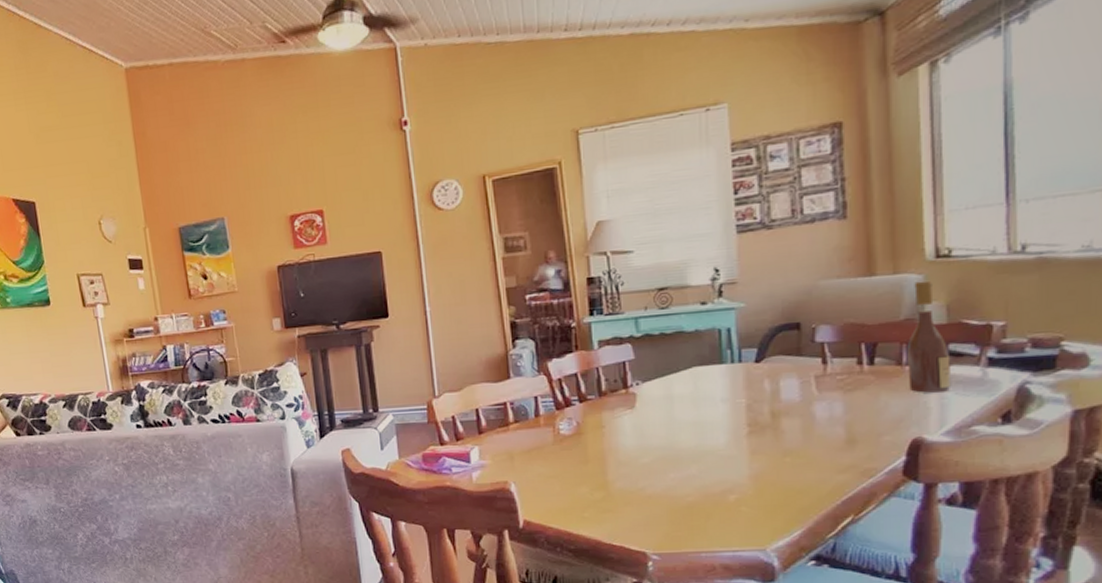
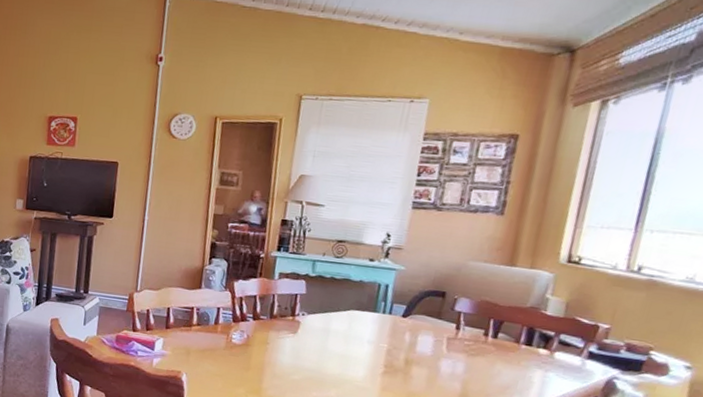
wine bottle: present [906,280,952,394] -> none [520,278,560,373]

